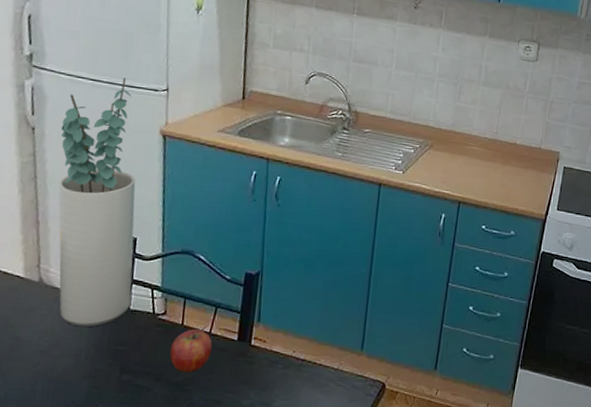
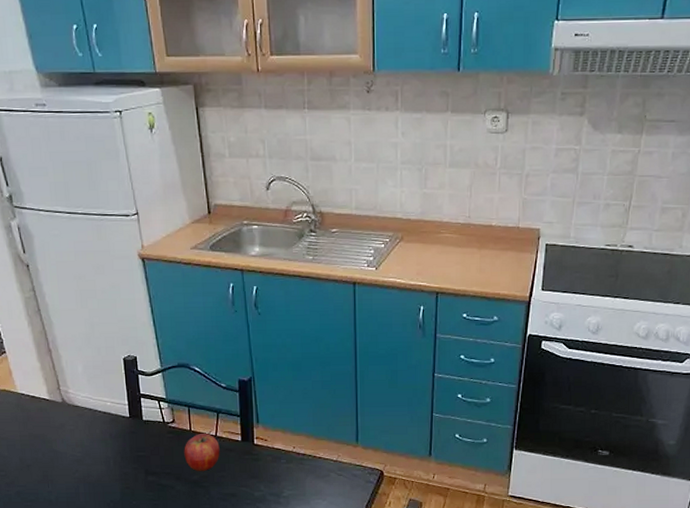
vase: present [58,78,136,328] -> none [50,207,143,438]

